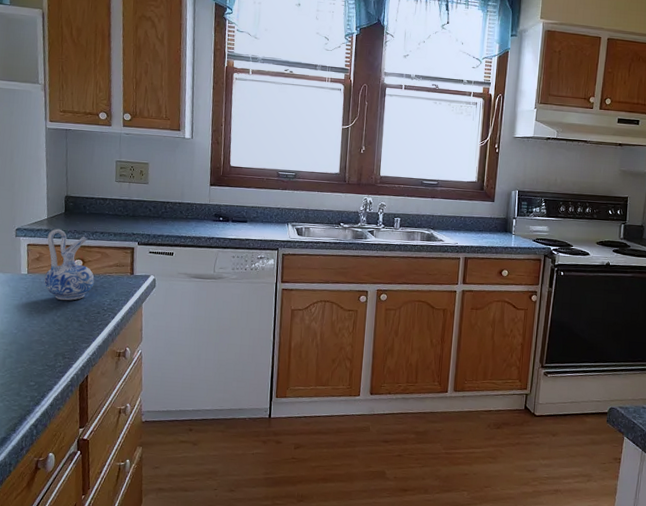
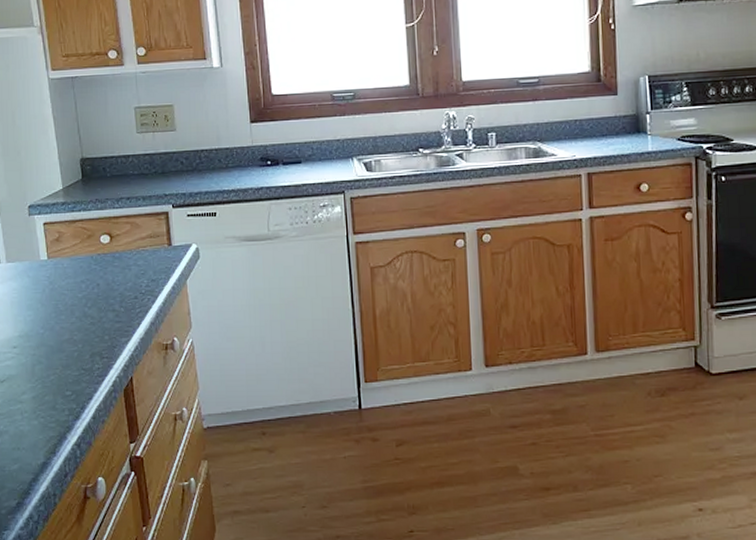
ceramic pitcher: present [44,229,94,301] -> none [65,200,126,287]

